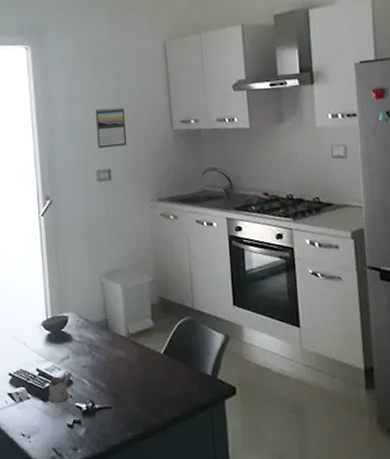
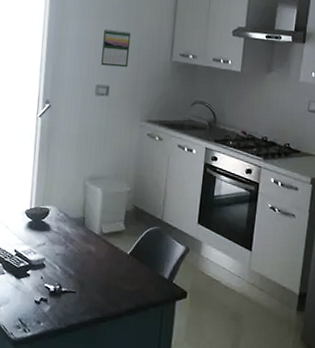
tea glass holder: present [47,371,71,403] -> none [20,256,44,281]

